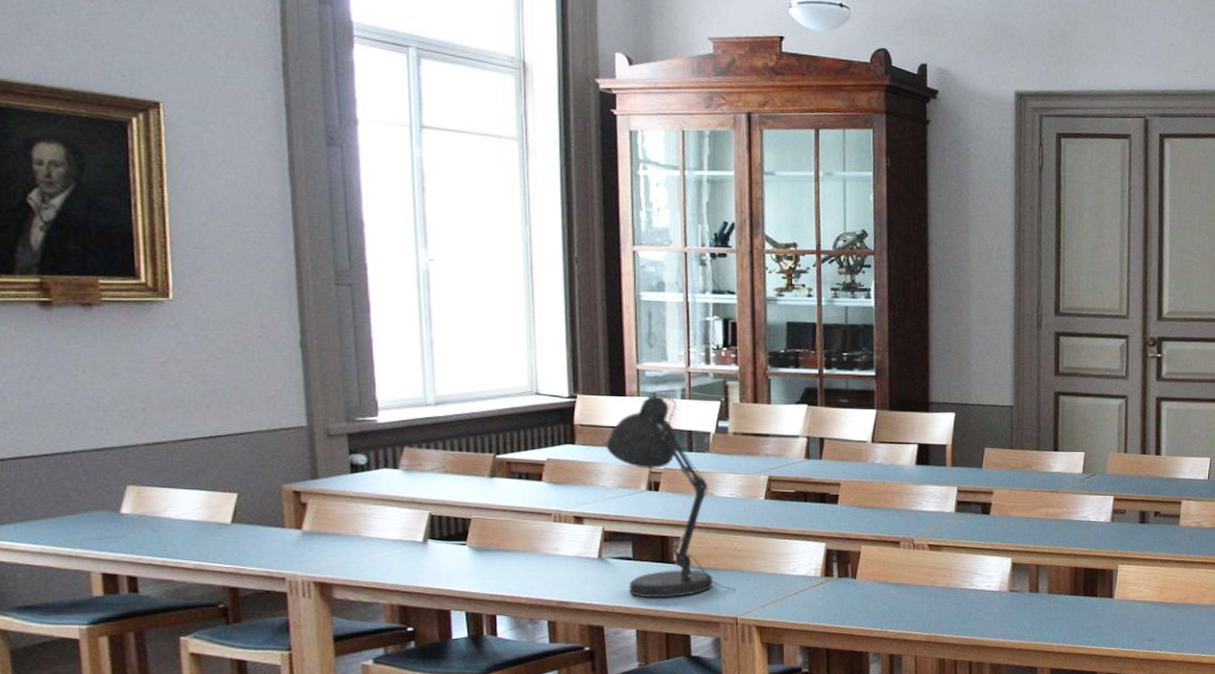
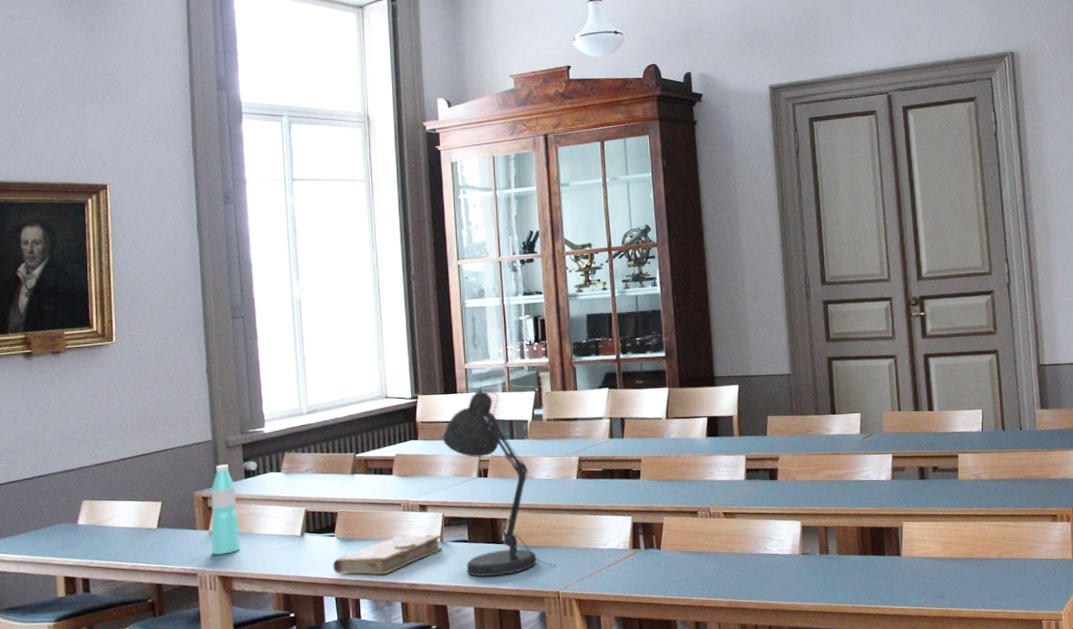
water bottle: none [304,455,345,558] -> present [211,464,241,555]
book: none [463,548,601,591] -> present [332,533,443,575]

